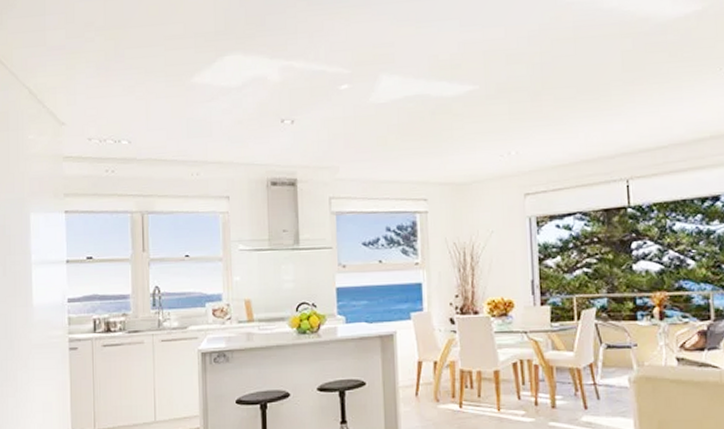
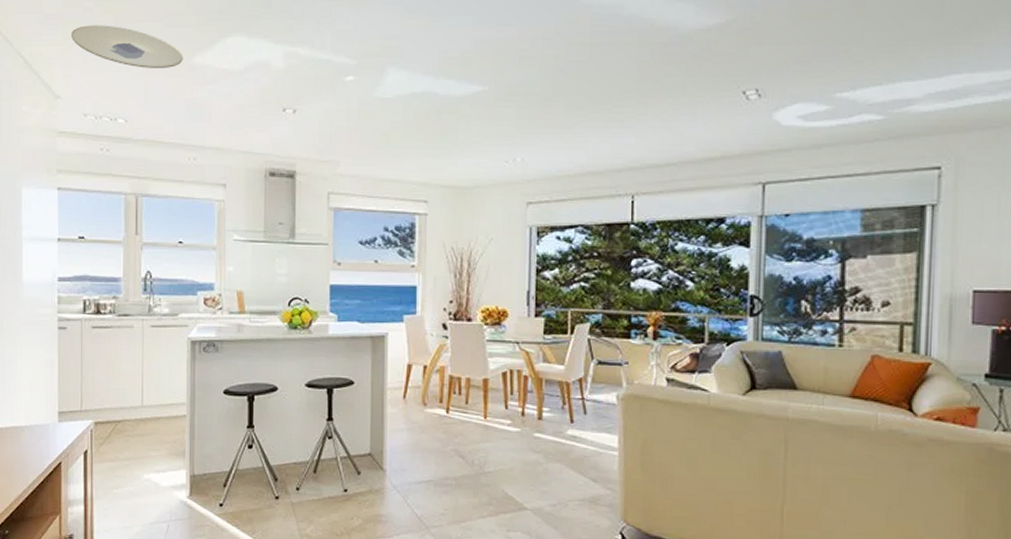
recessed light: none [74,52,183,91] -> present [71,25,183,68]

